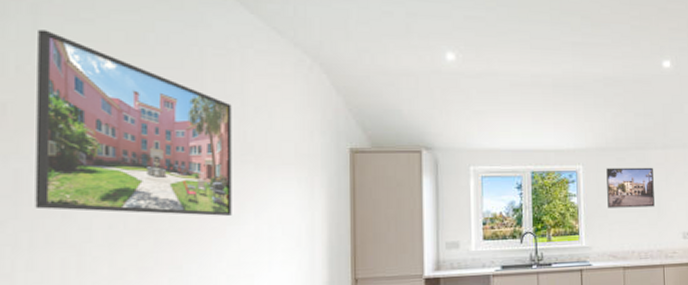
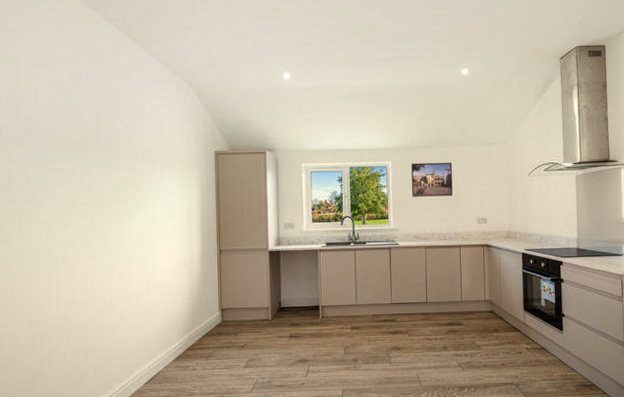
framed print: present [35,29,232,216] -> none [18,74,137,202]

